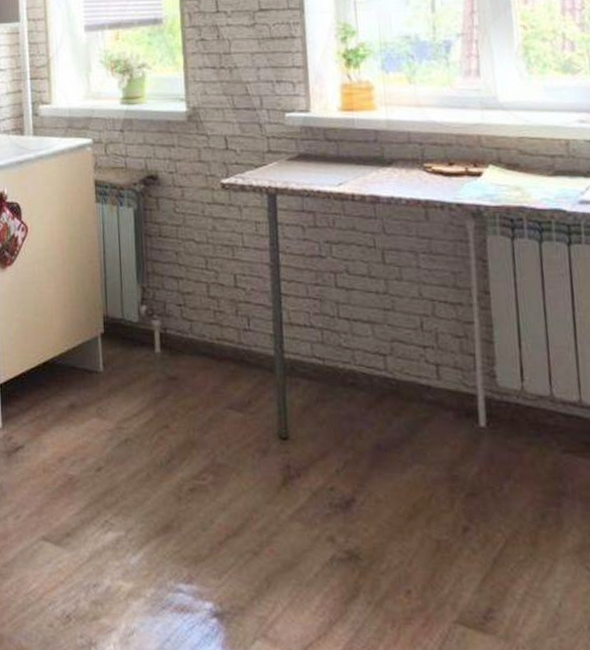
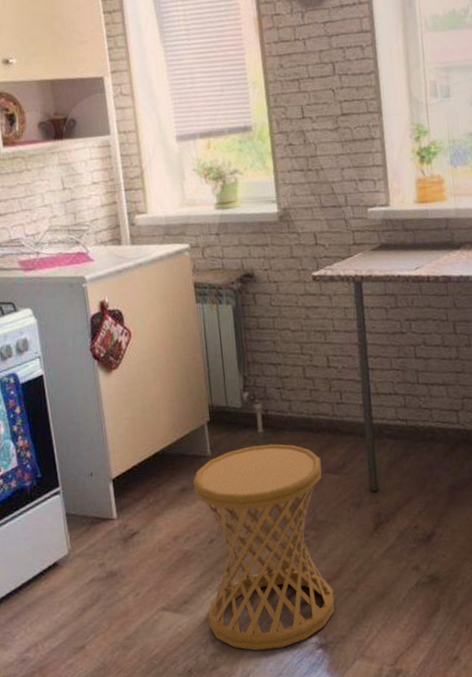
side table: none [82,367,234,609] -> present [192,444,335,651]

